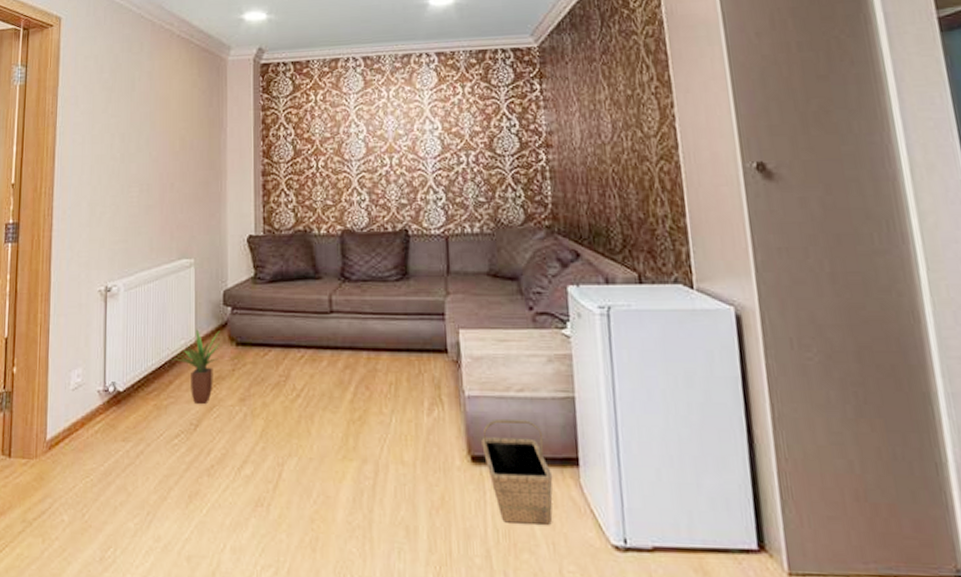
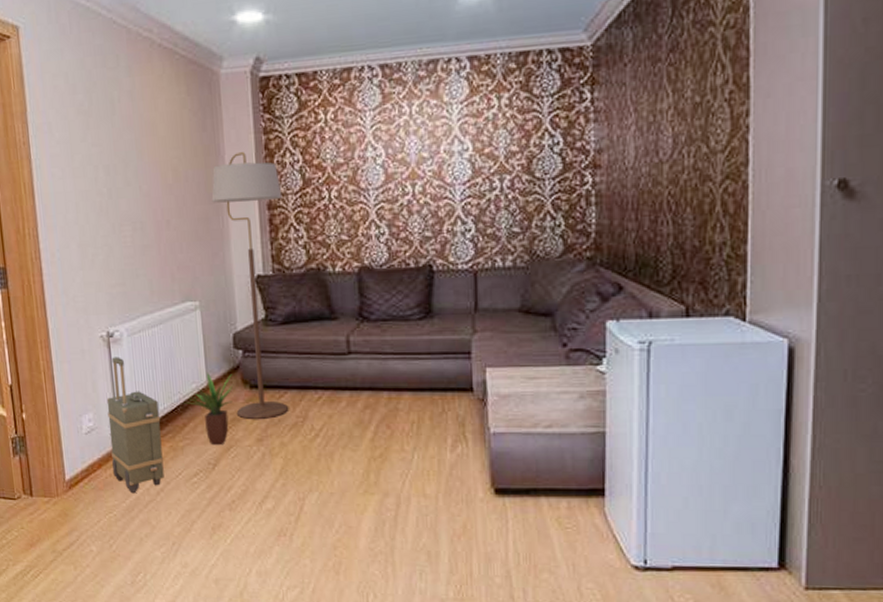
suitcase: none [95,311,148,456] -> present [106,357,164,494]
floor lamp: none [212,126,276,377] -> present [211,152,288,419]
basket: present [481,420,553,525] -> none [506,455,577,548]

